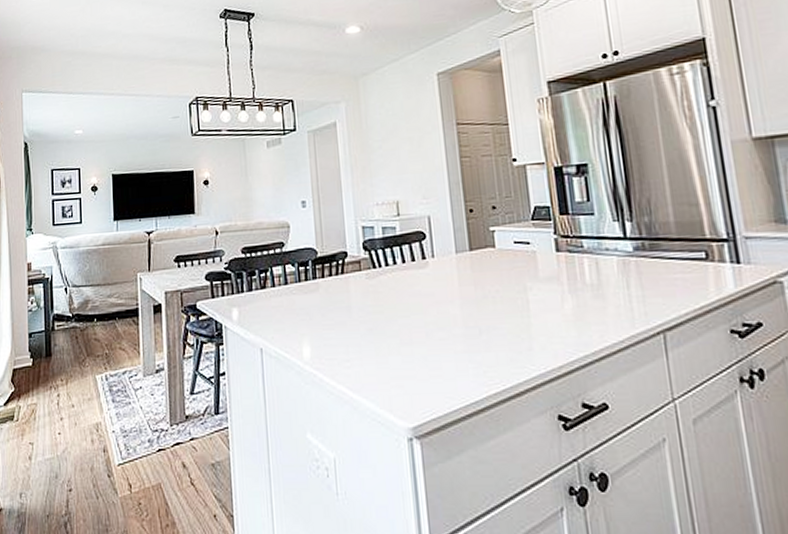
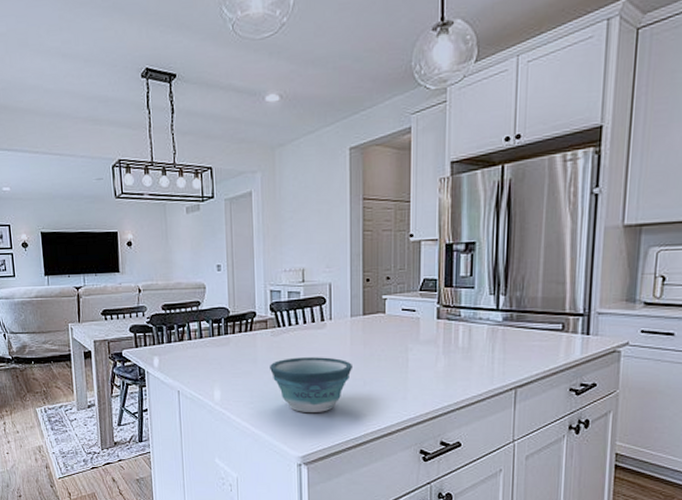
bowl: none [367,301,464,371] -> present [270,357,352,412]

